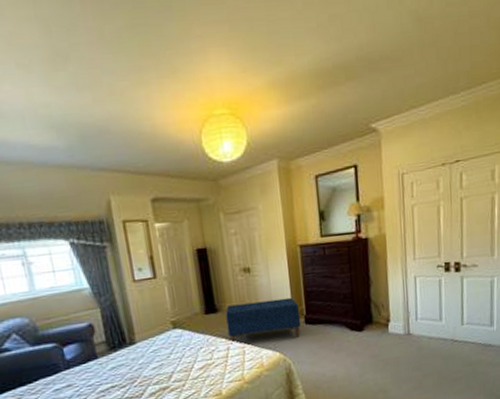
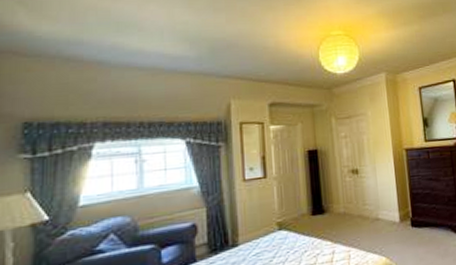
bench: present [225,297,301,344] -> none [332,199,408,248]

